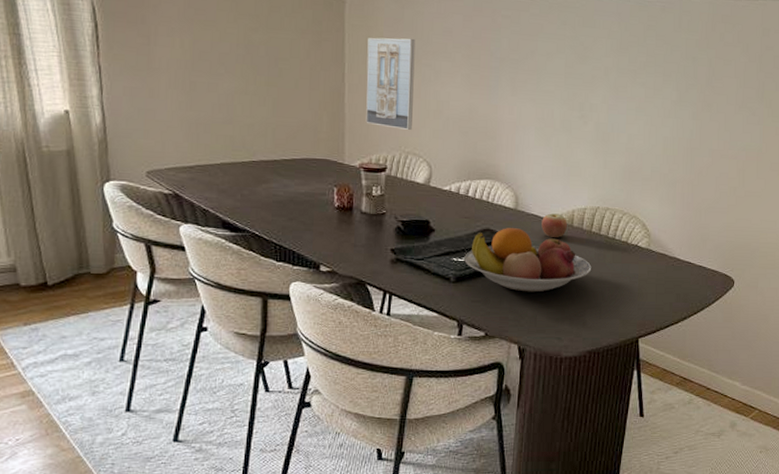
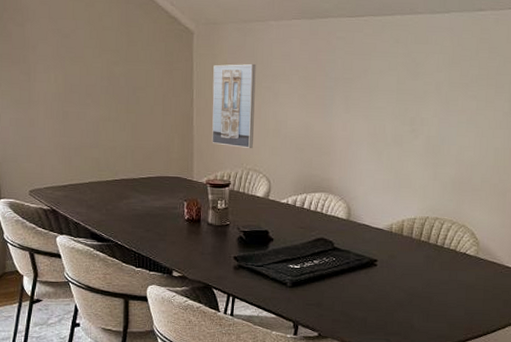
fruit bowl: present [464,228,592,292] -> none [300,237,420,297]
apple: present [541,213,567,238] -> none [372,223,397,247]

